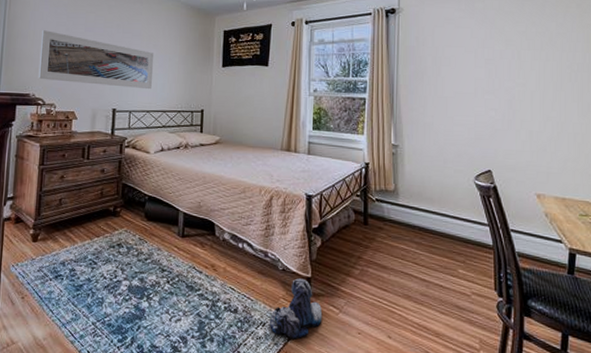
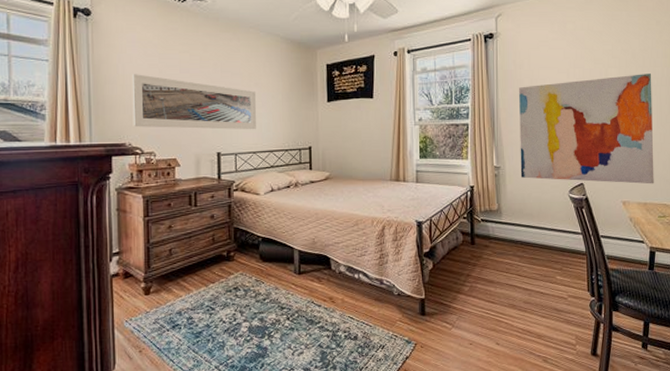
plush toy: present [269,278,323,340] -> none [387,300,437,357]
wall art: none [420,58,574,178] -> present [519,74,654,184]

